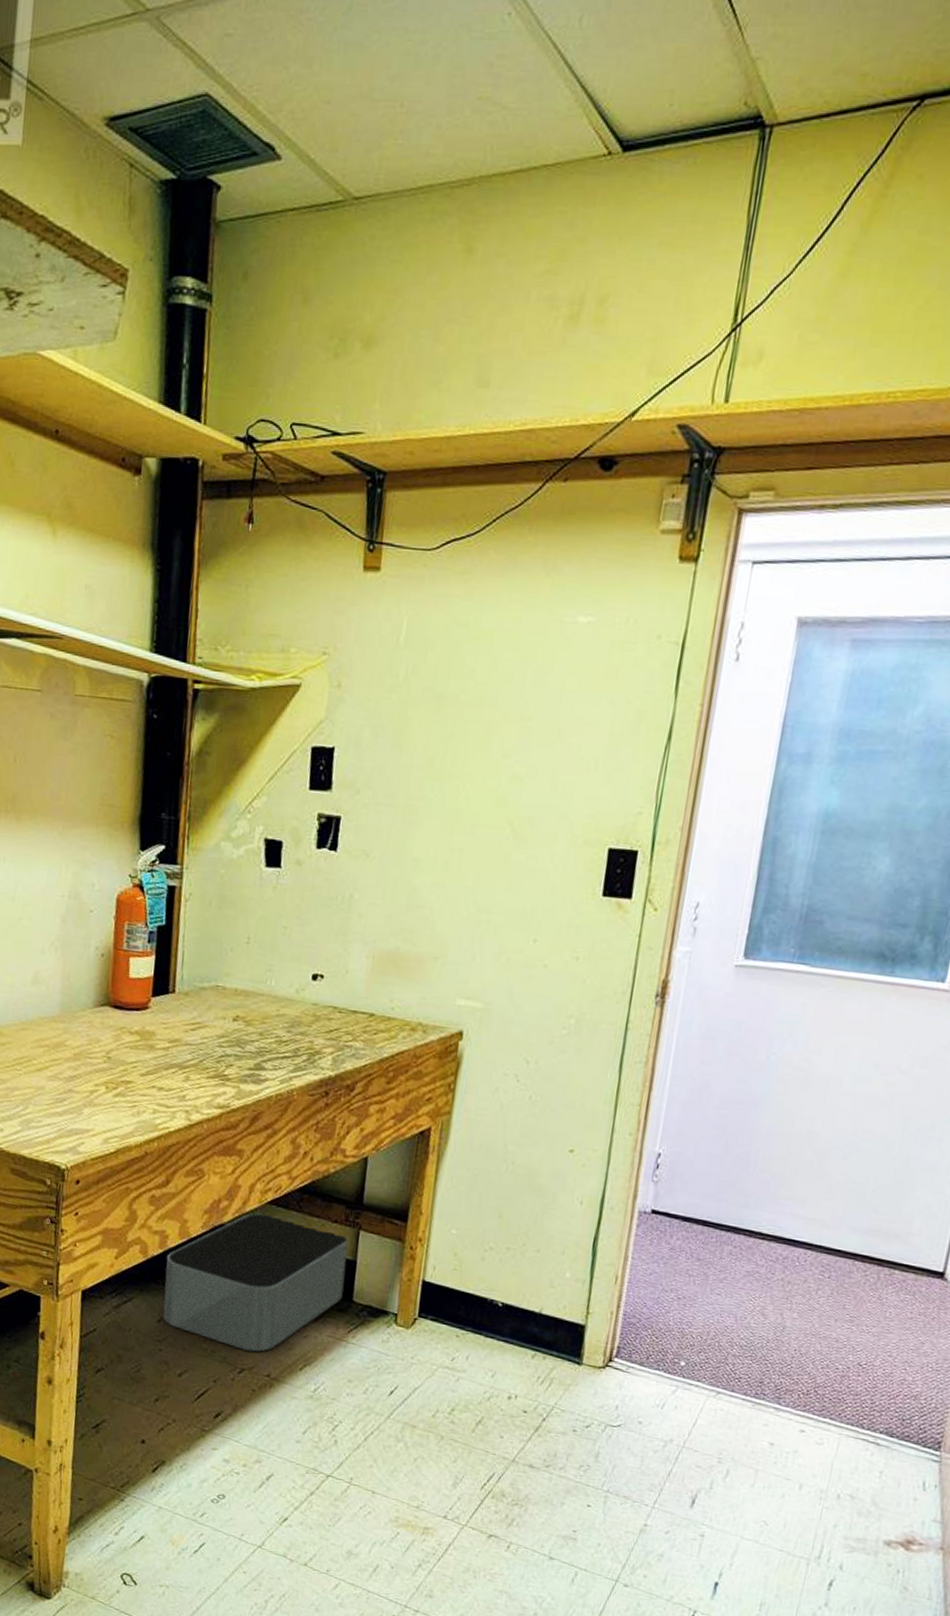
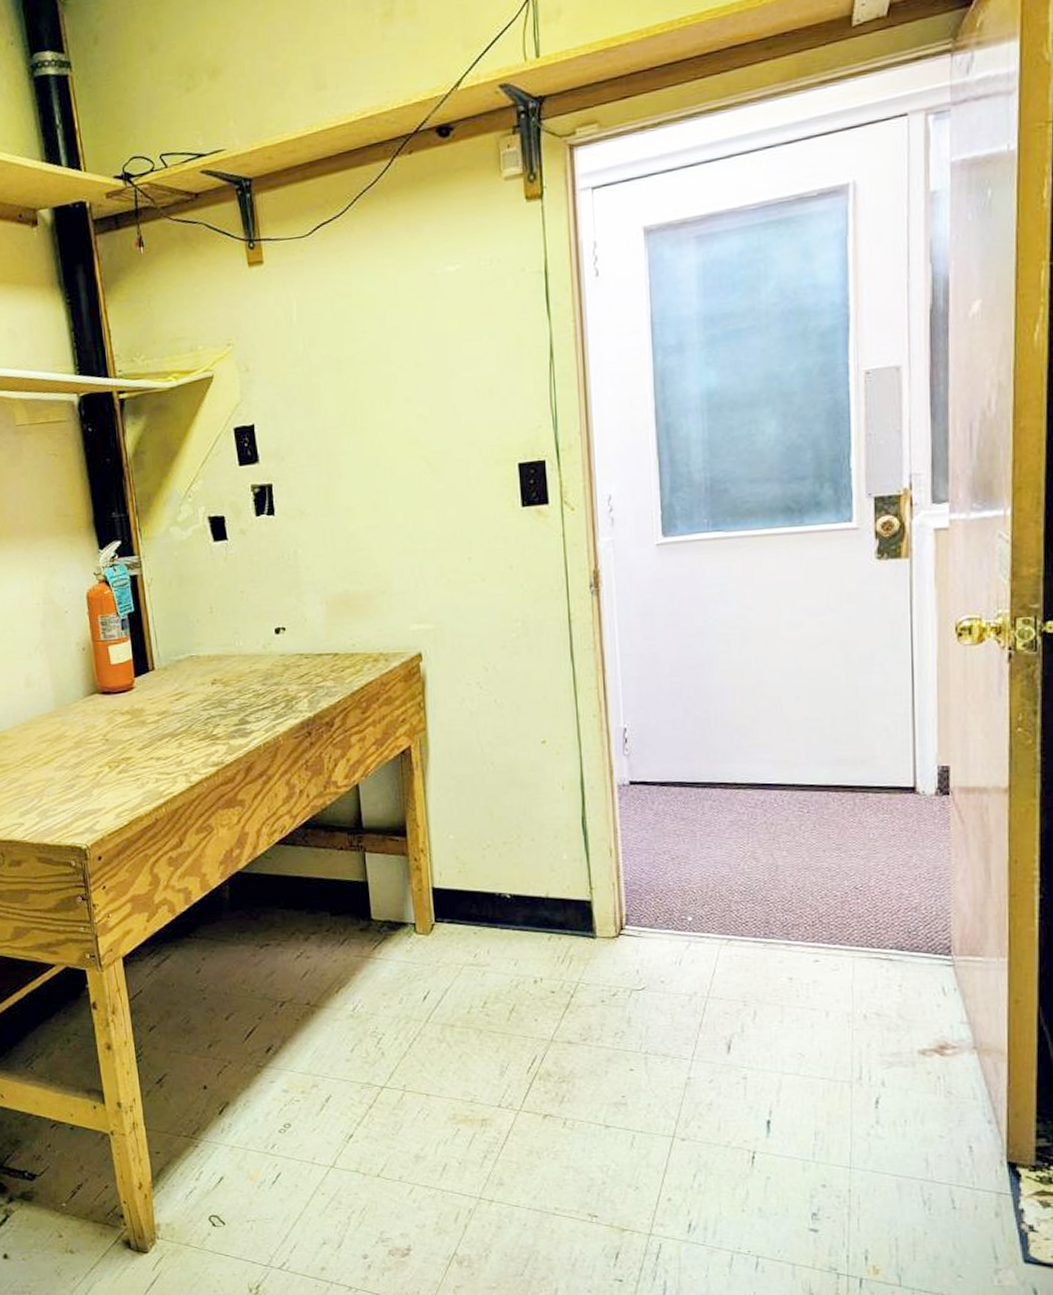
storage bin: present [163,1213,348,1352] -> none [194,854,362,984]

